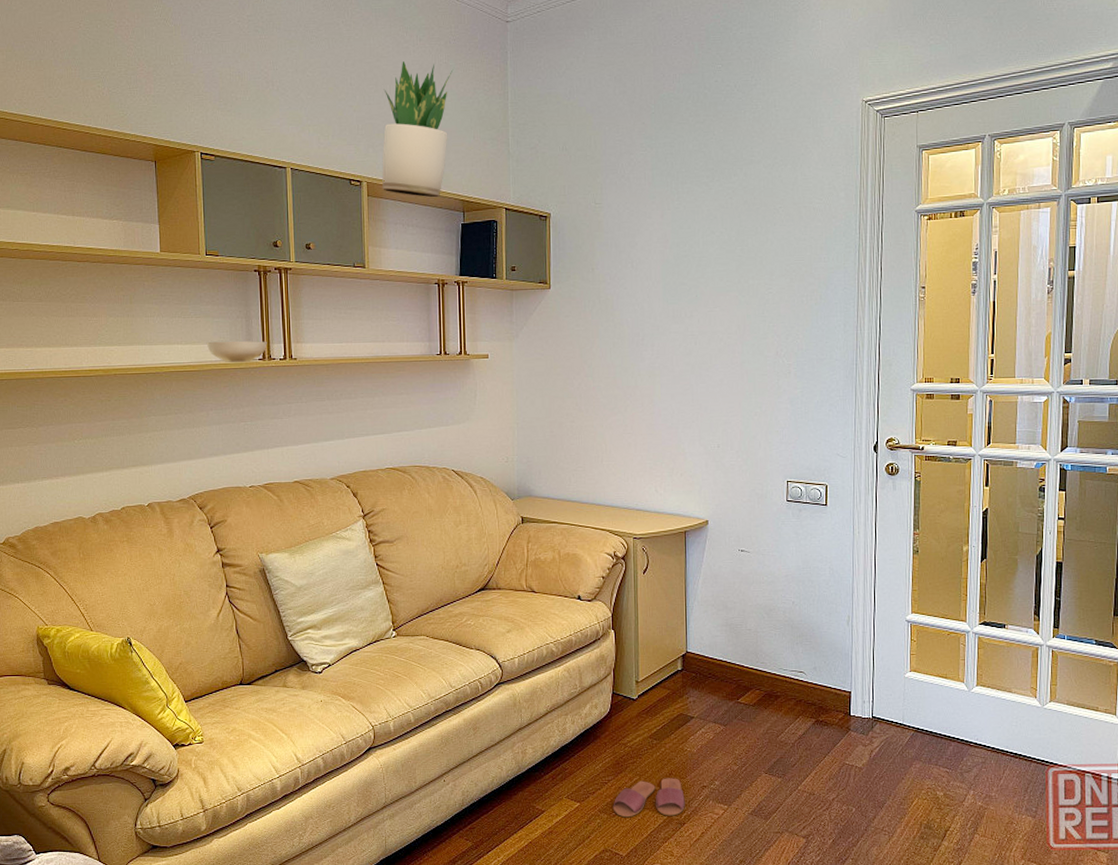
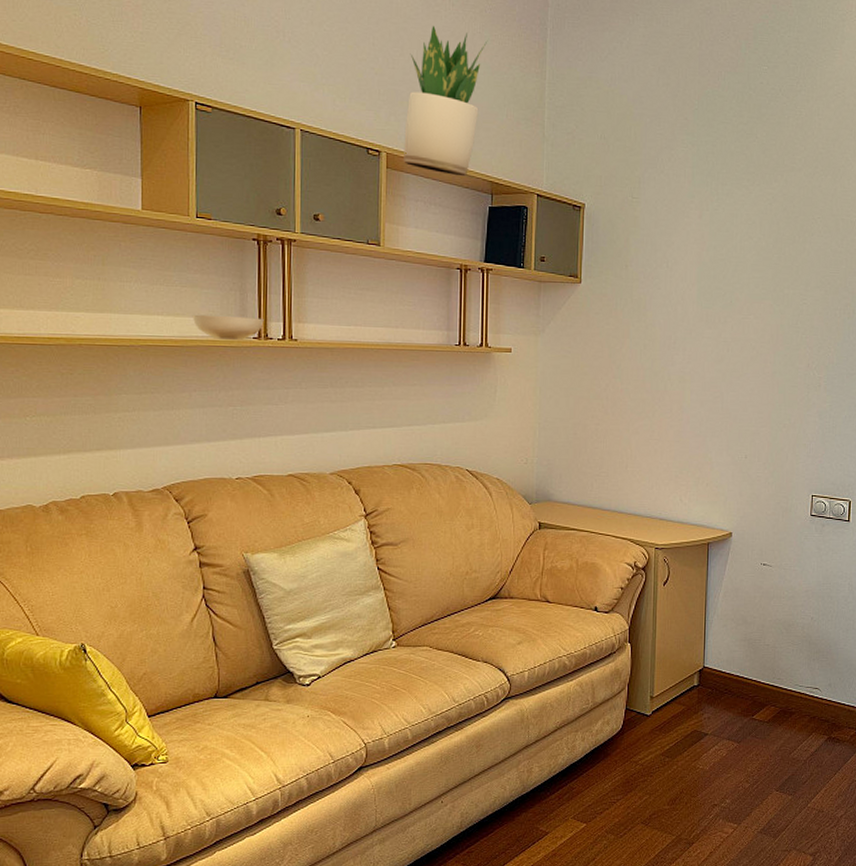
slippers: present [613,778,685,818] -> none [620,796,695,838]

